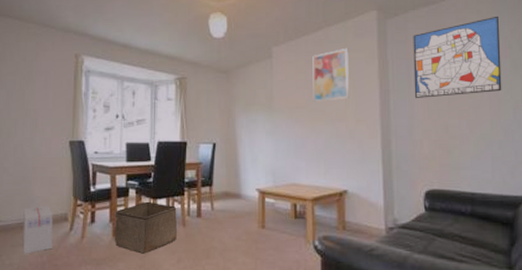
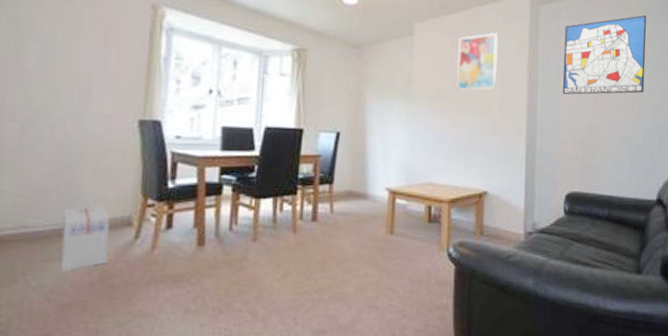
storage bin: present [114,201,178,254] -> none [199,201,286,267]

